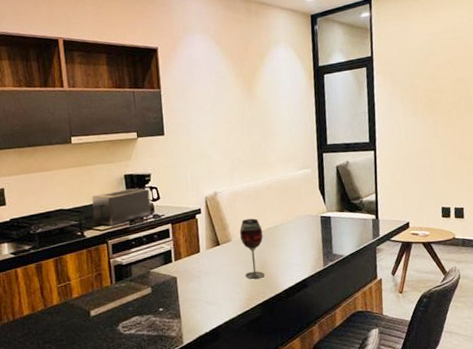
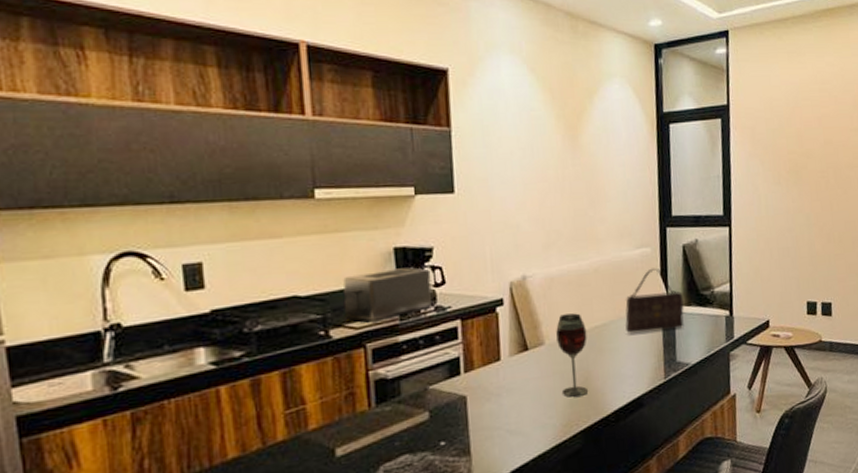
handbag: none [292,184,339,233] -> present [625,268,684,334]

